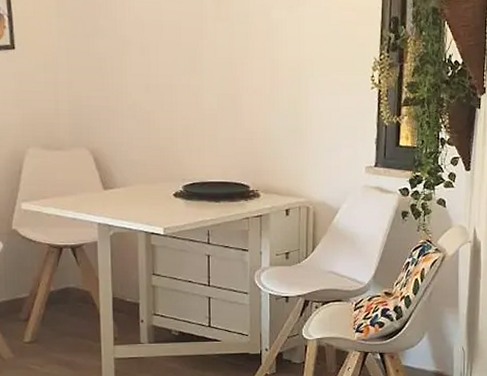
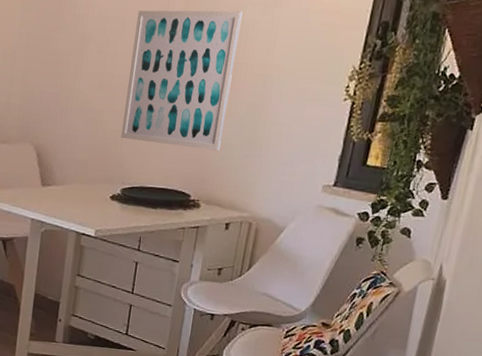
wall art: none [173,11,271,142] -> present [120,10,243,150]

